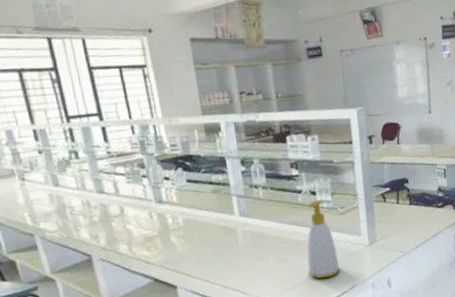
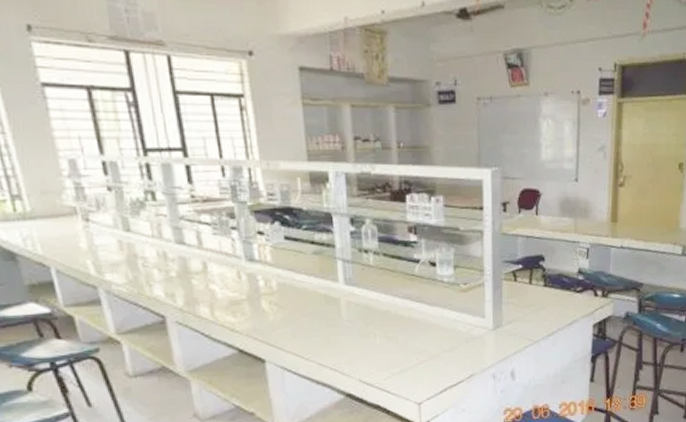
soap bottle: present [307,199,340,279] -> none [420,272,458,364]

